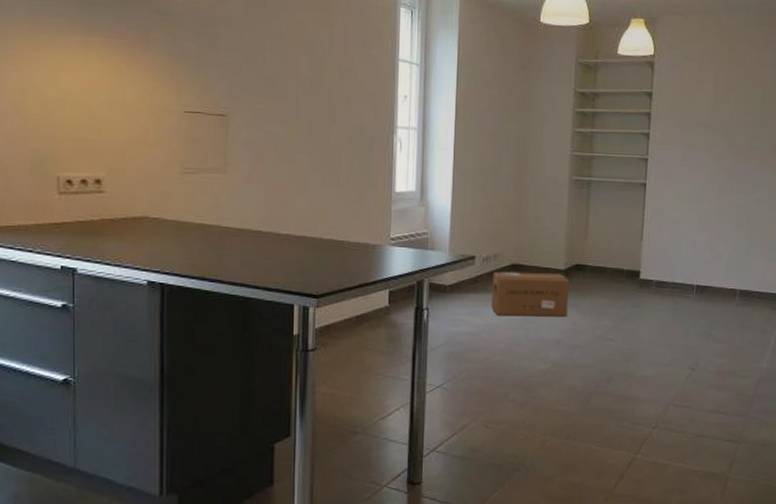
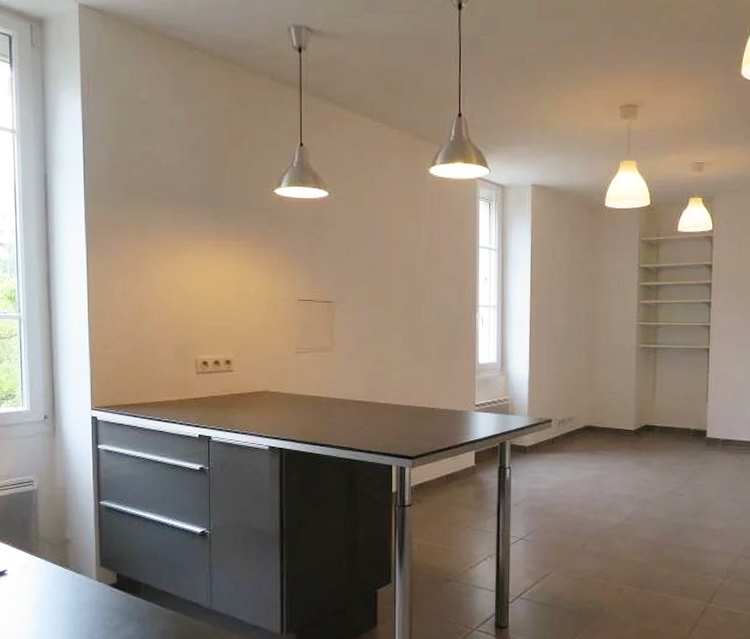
box: present [492,271,569,317] -> none [568,433,639,474]

